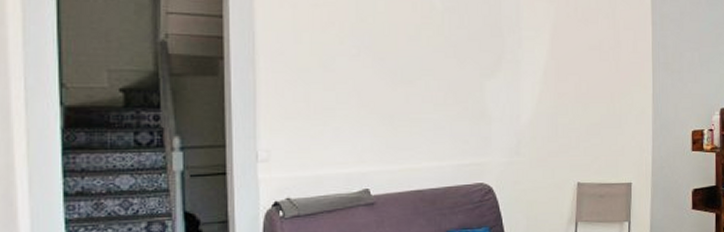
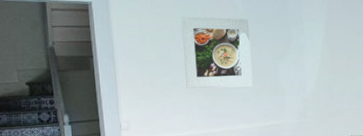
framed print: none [354,12,450,110] -> present [180,16,253,89]

